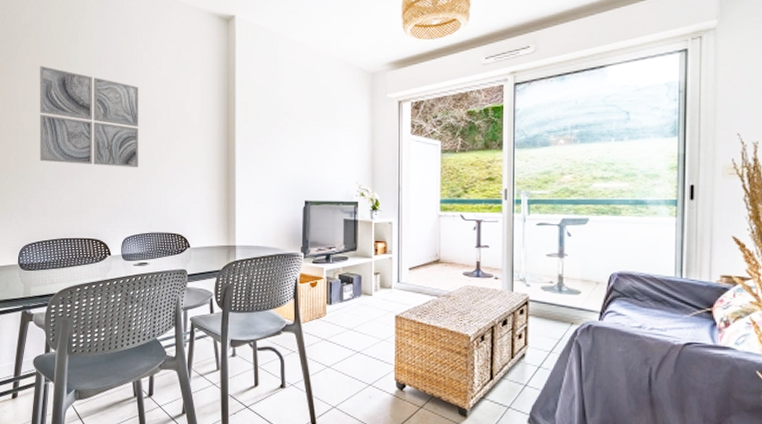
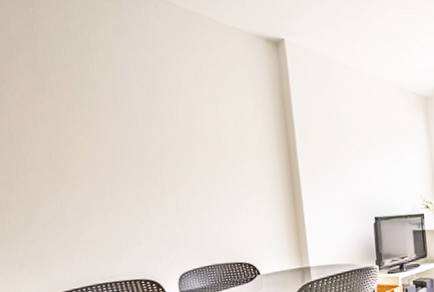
wall art: present [39,65,139,168] -> none [39,88,190,200]

